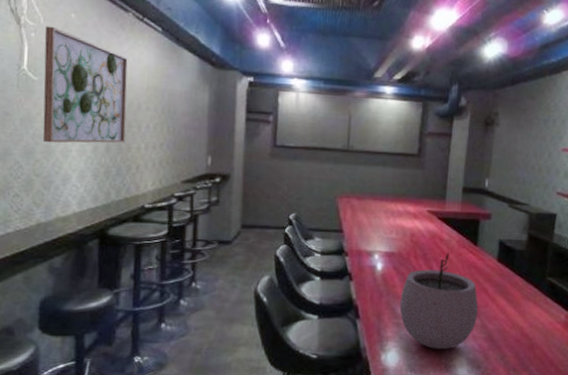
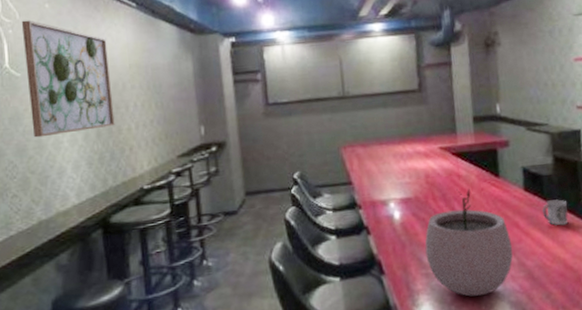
cup: none [510,273,533,297] -> present [542,199,569,226]

